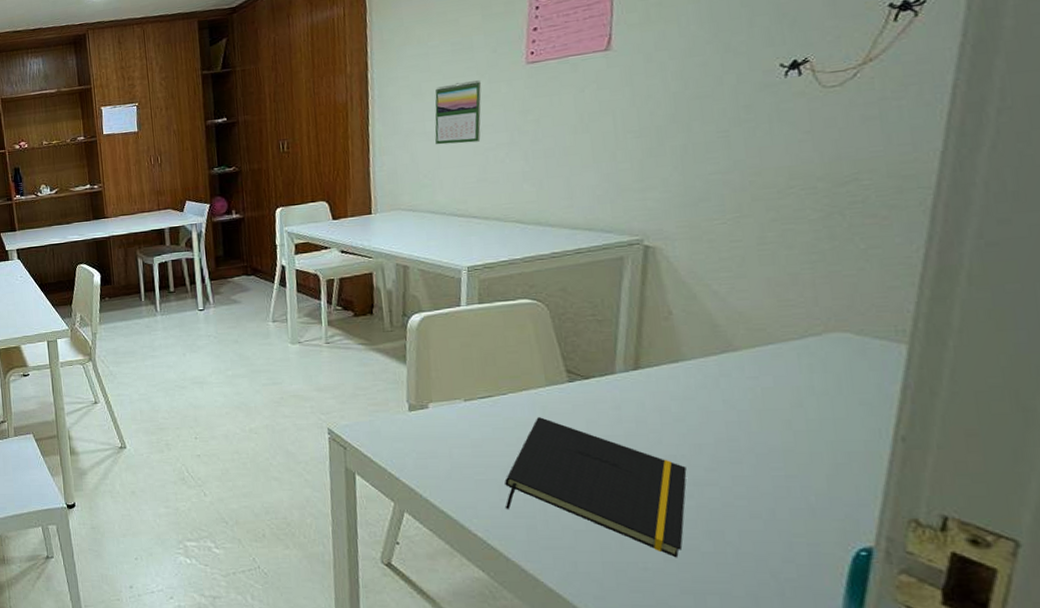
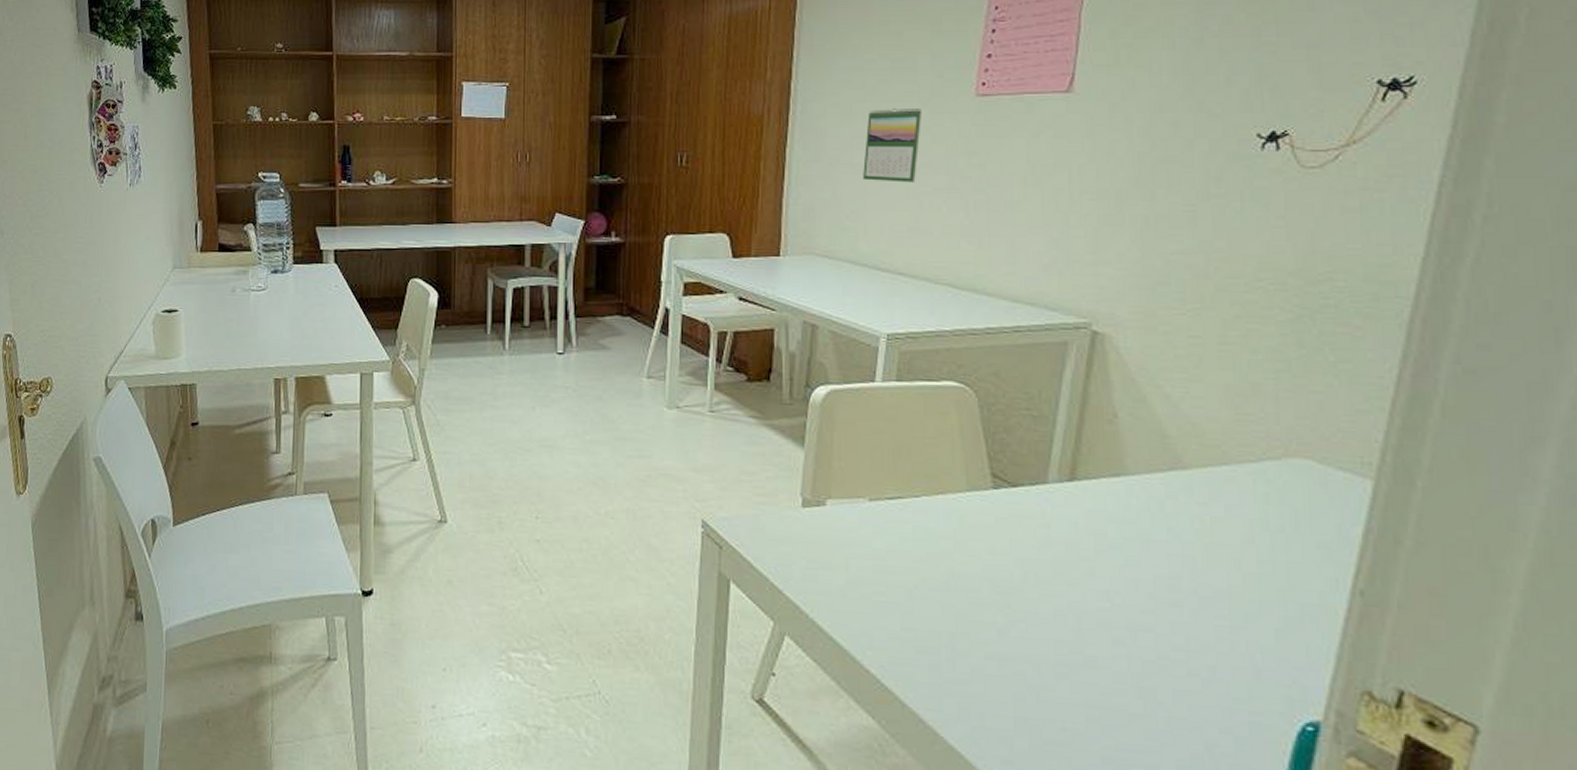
notepad: present [505,417,687,558] -> none [906,529,1120,719]

